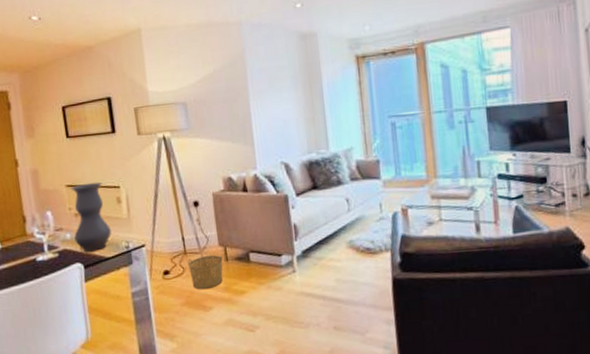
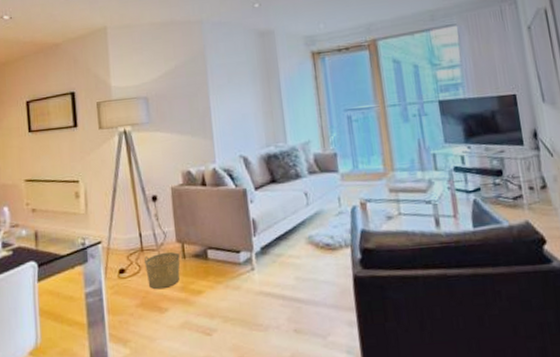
vase: present [70,182,112,253] -> none [29,176,68,250]

